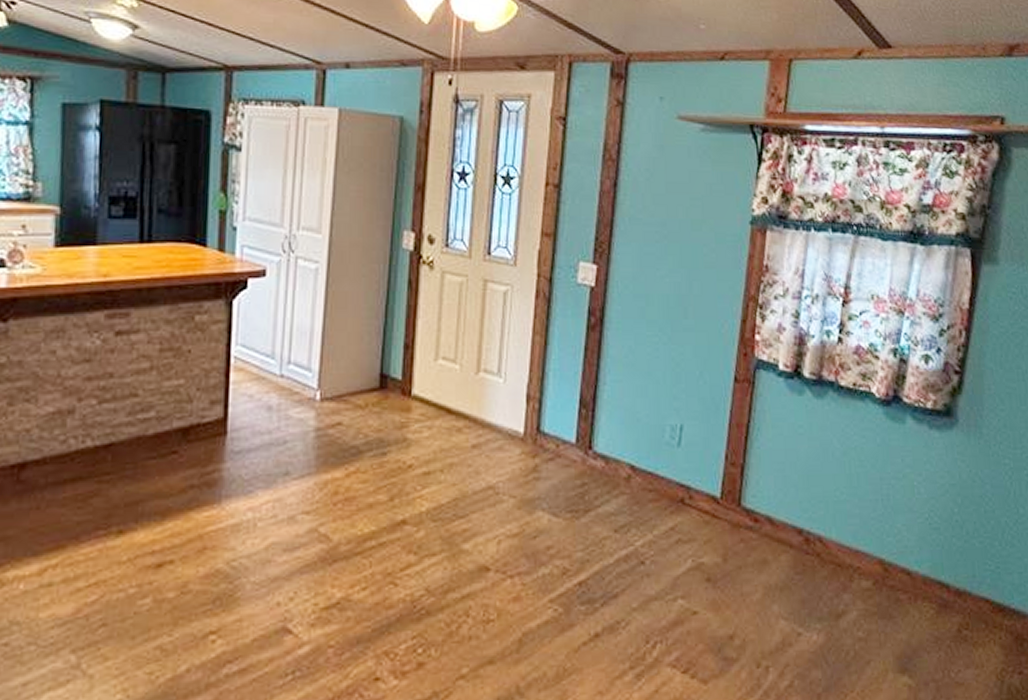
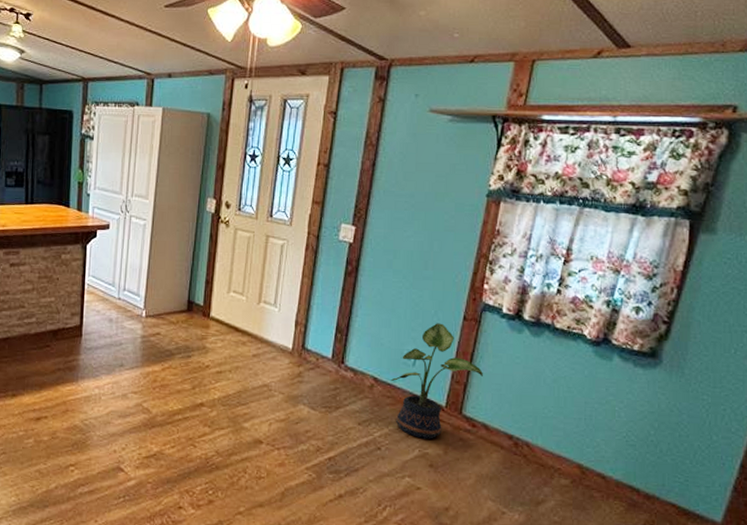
potted plant: none [652,387,762,544] -> present [391,323,483,439]

